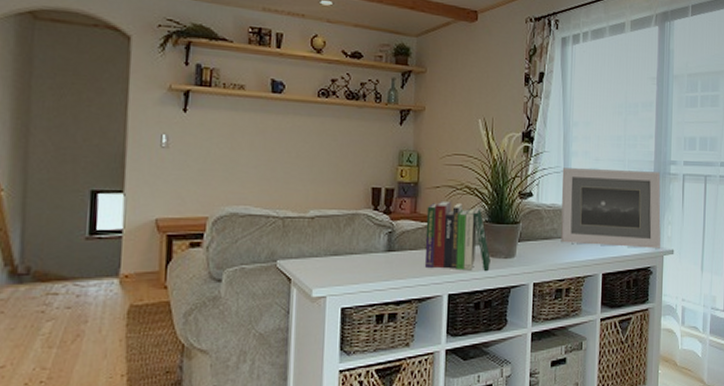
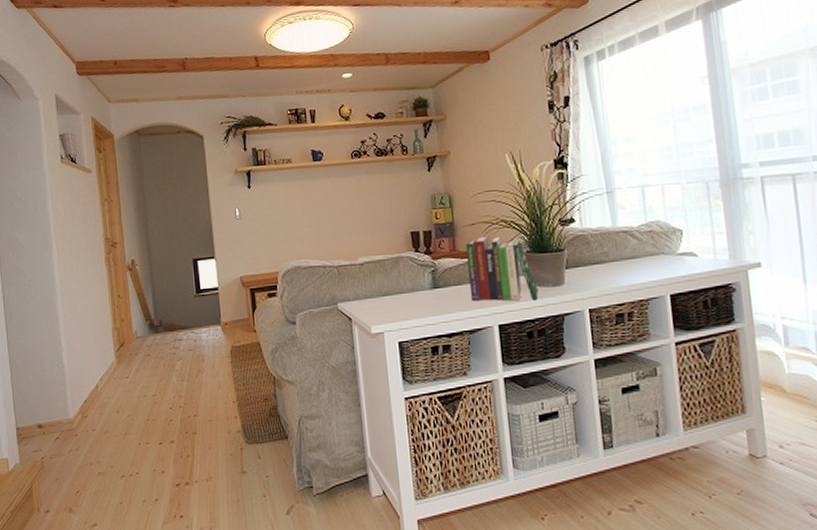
picture frame: present [561,168,661,249] -> none [604,178,743,266]

